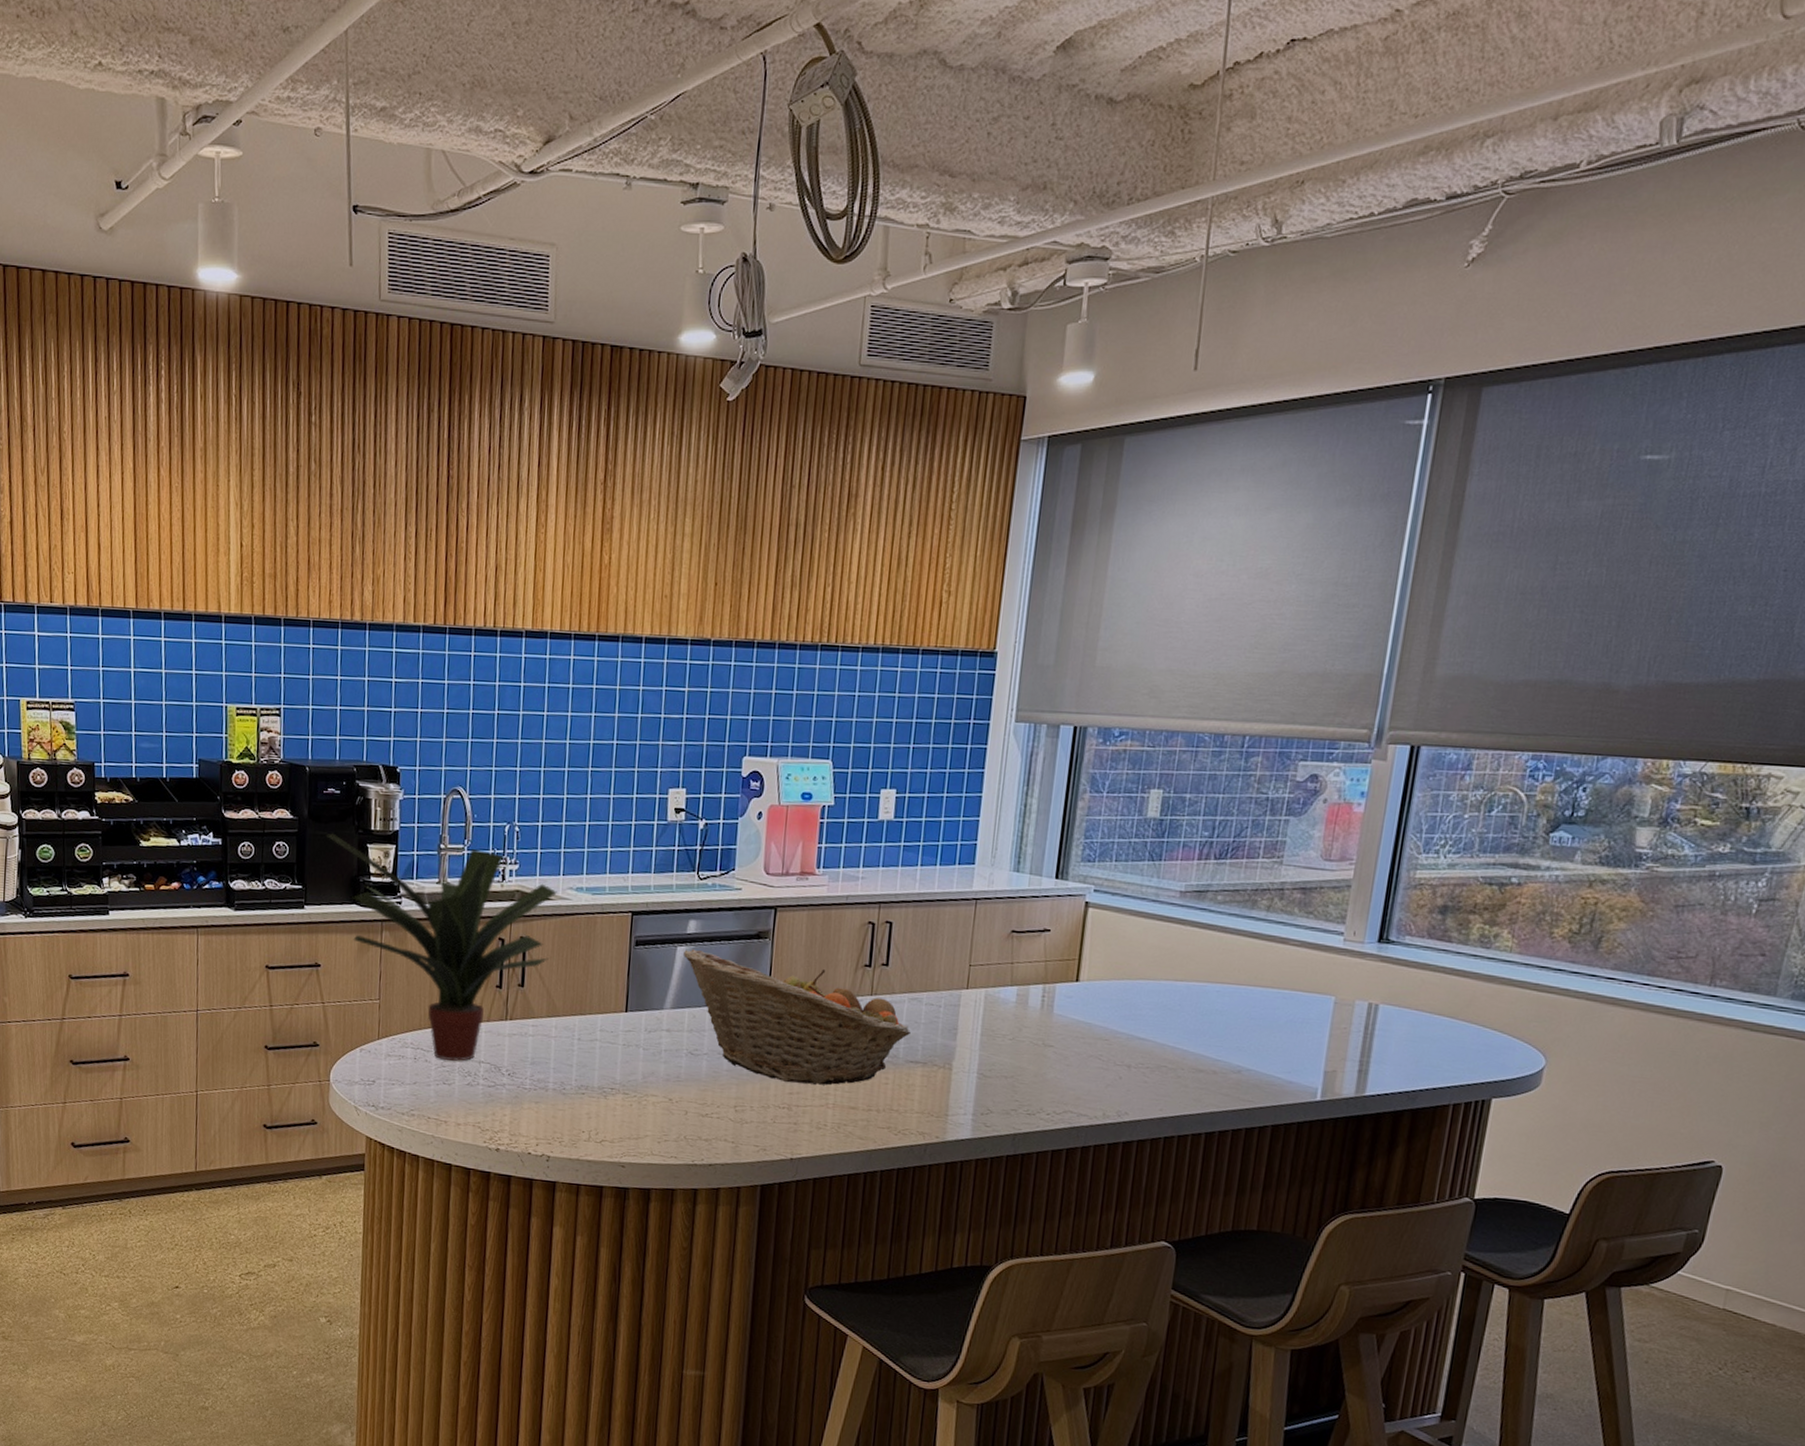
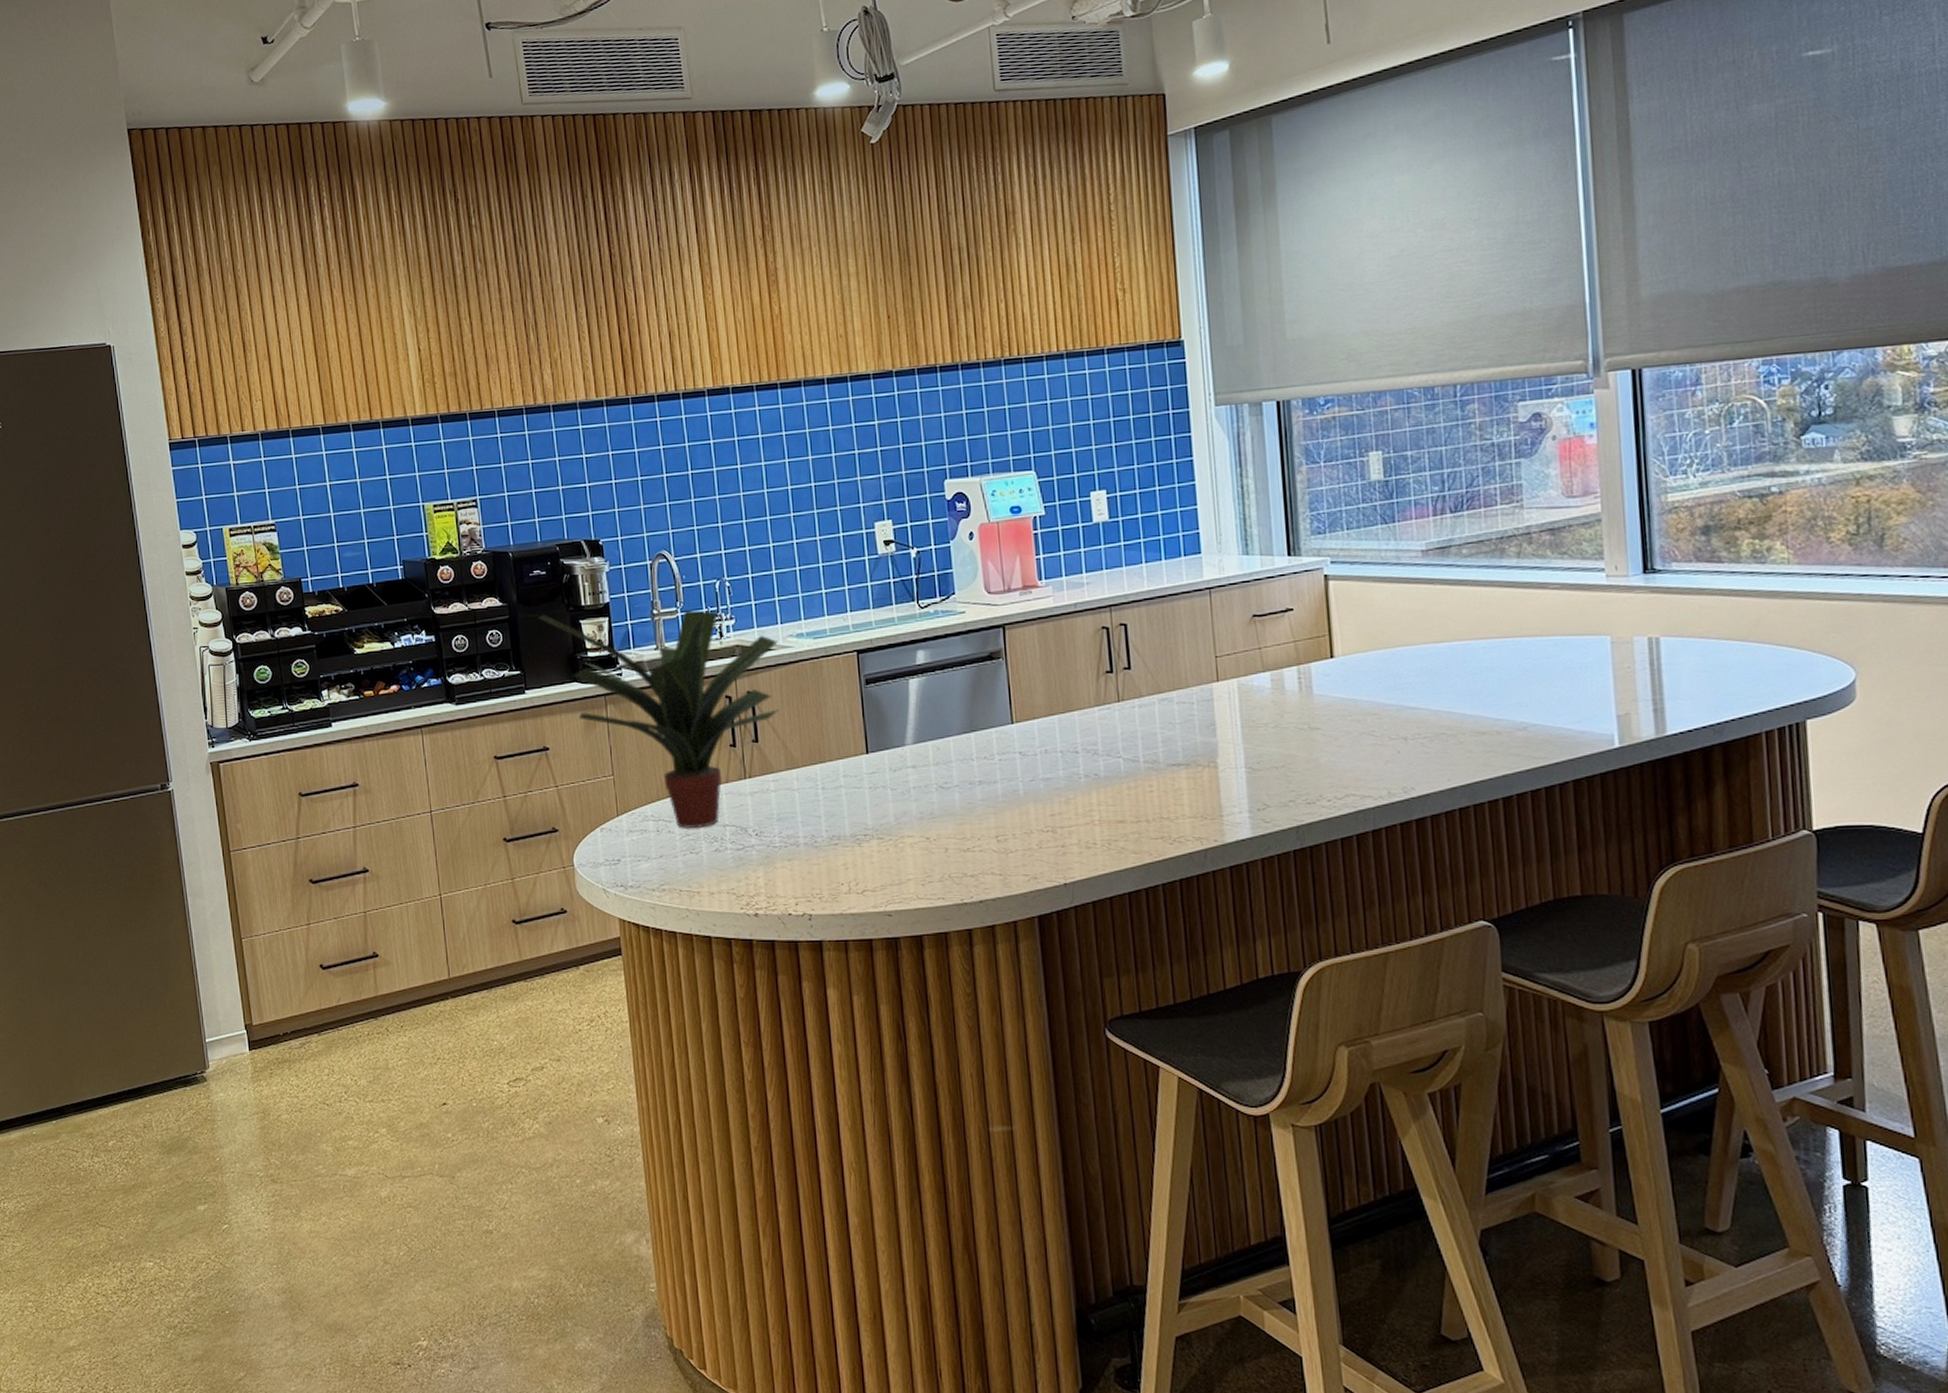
fruit basket: present [684,949,910,1085] -> none [917,679,1167,805]

